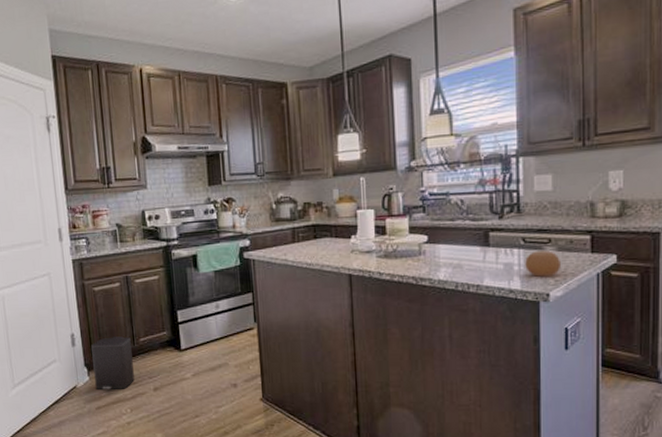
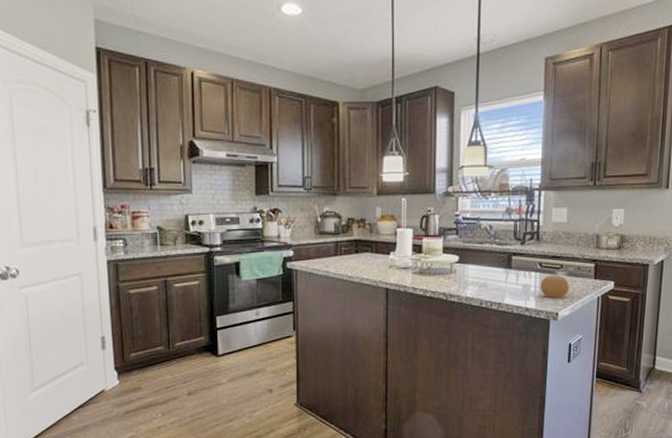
pedal bin: present [91,336,134,390] -> none [123,340,168,394]

